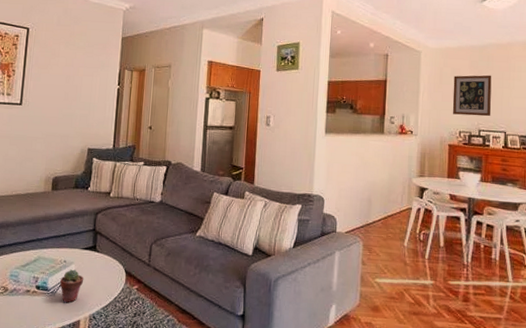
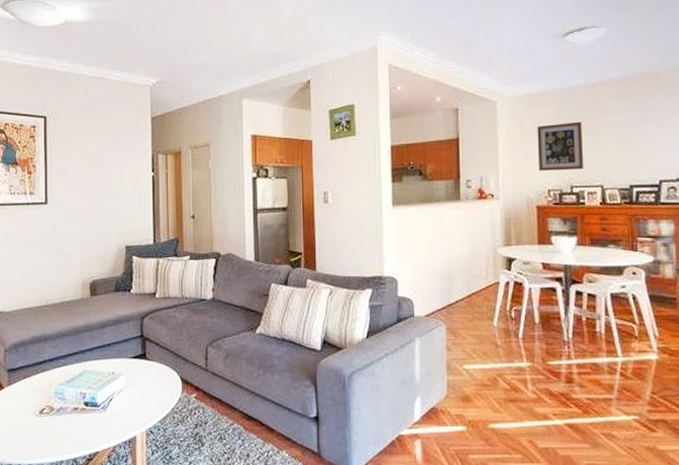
potted succulent: present [60,269,84,303] -> none [110,381,136,419]

